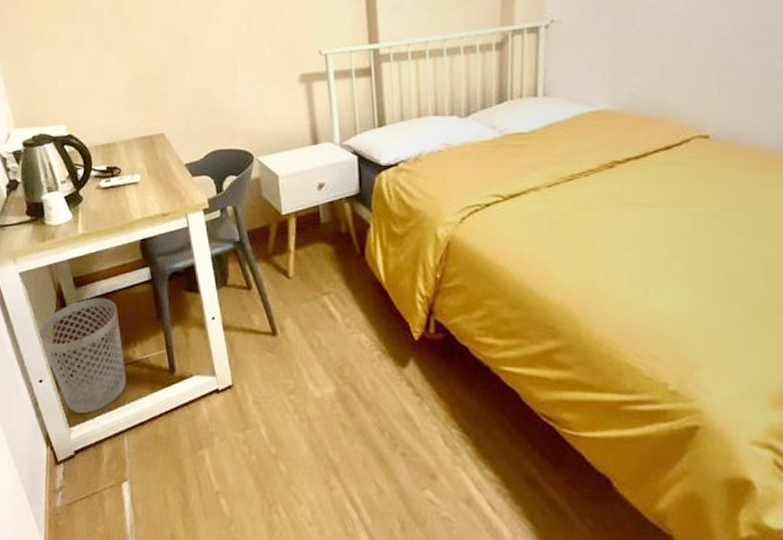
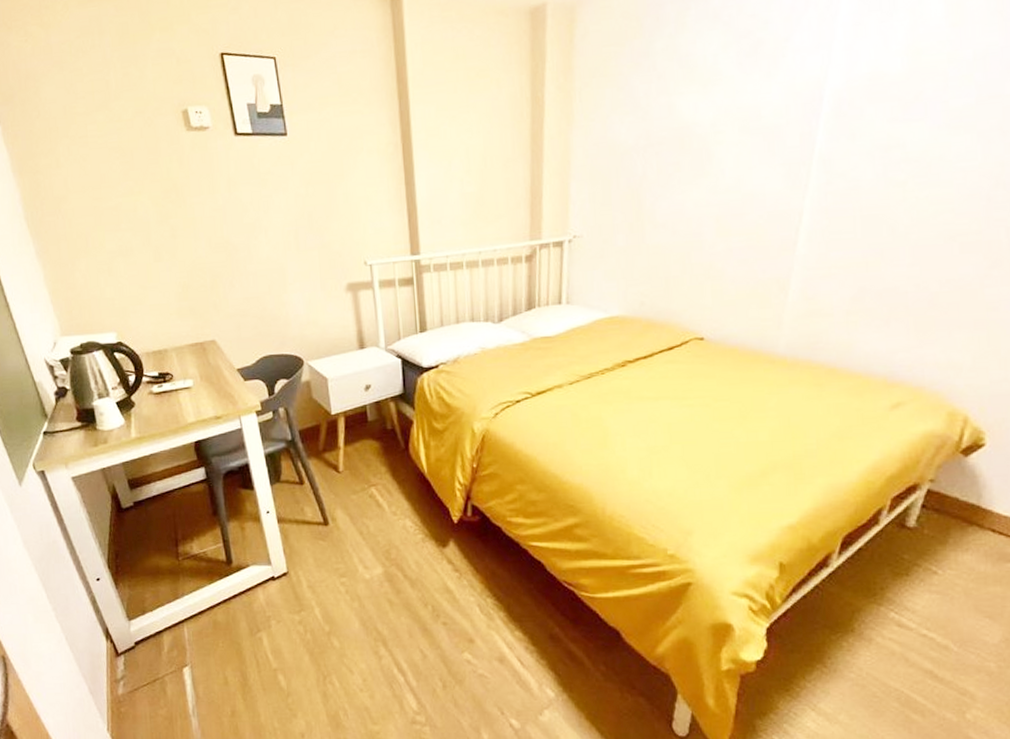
wastebasket: present [37,298,126,413] -> none [93,498,184,607]

